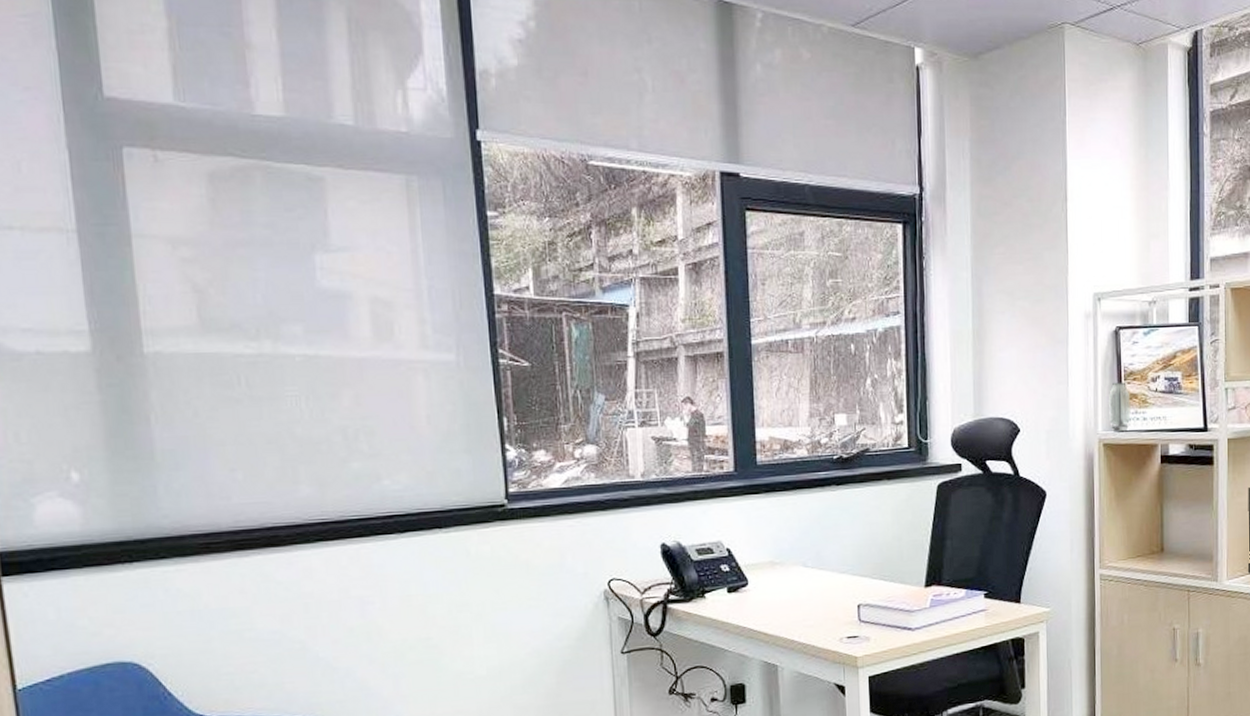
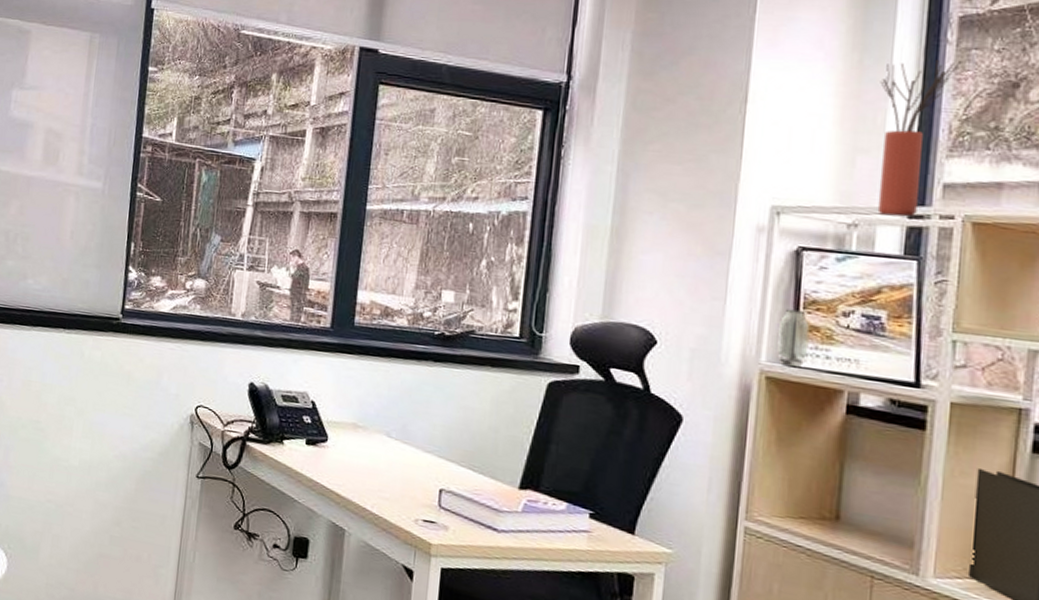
vase: none [1161,151,1214,290] -> present [877,60,961,218]

